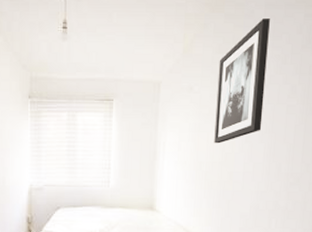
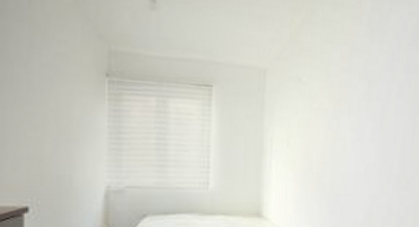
wall art: present [214,19,270,144] -> none [325,11,377,142]

